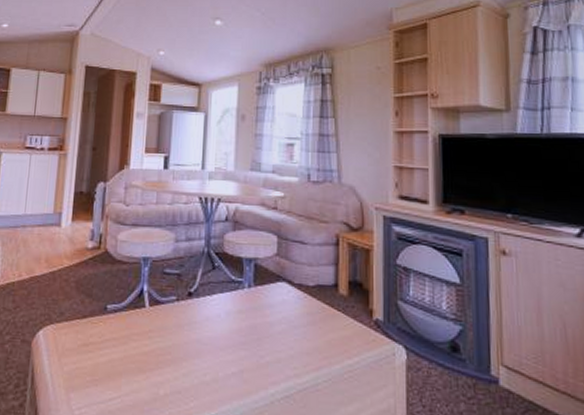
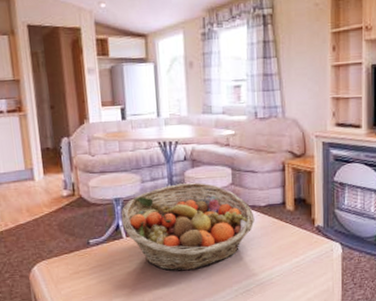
fruit basket: none [147,248,301,360] -> present [121,183,255,272]

